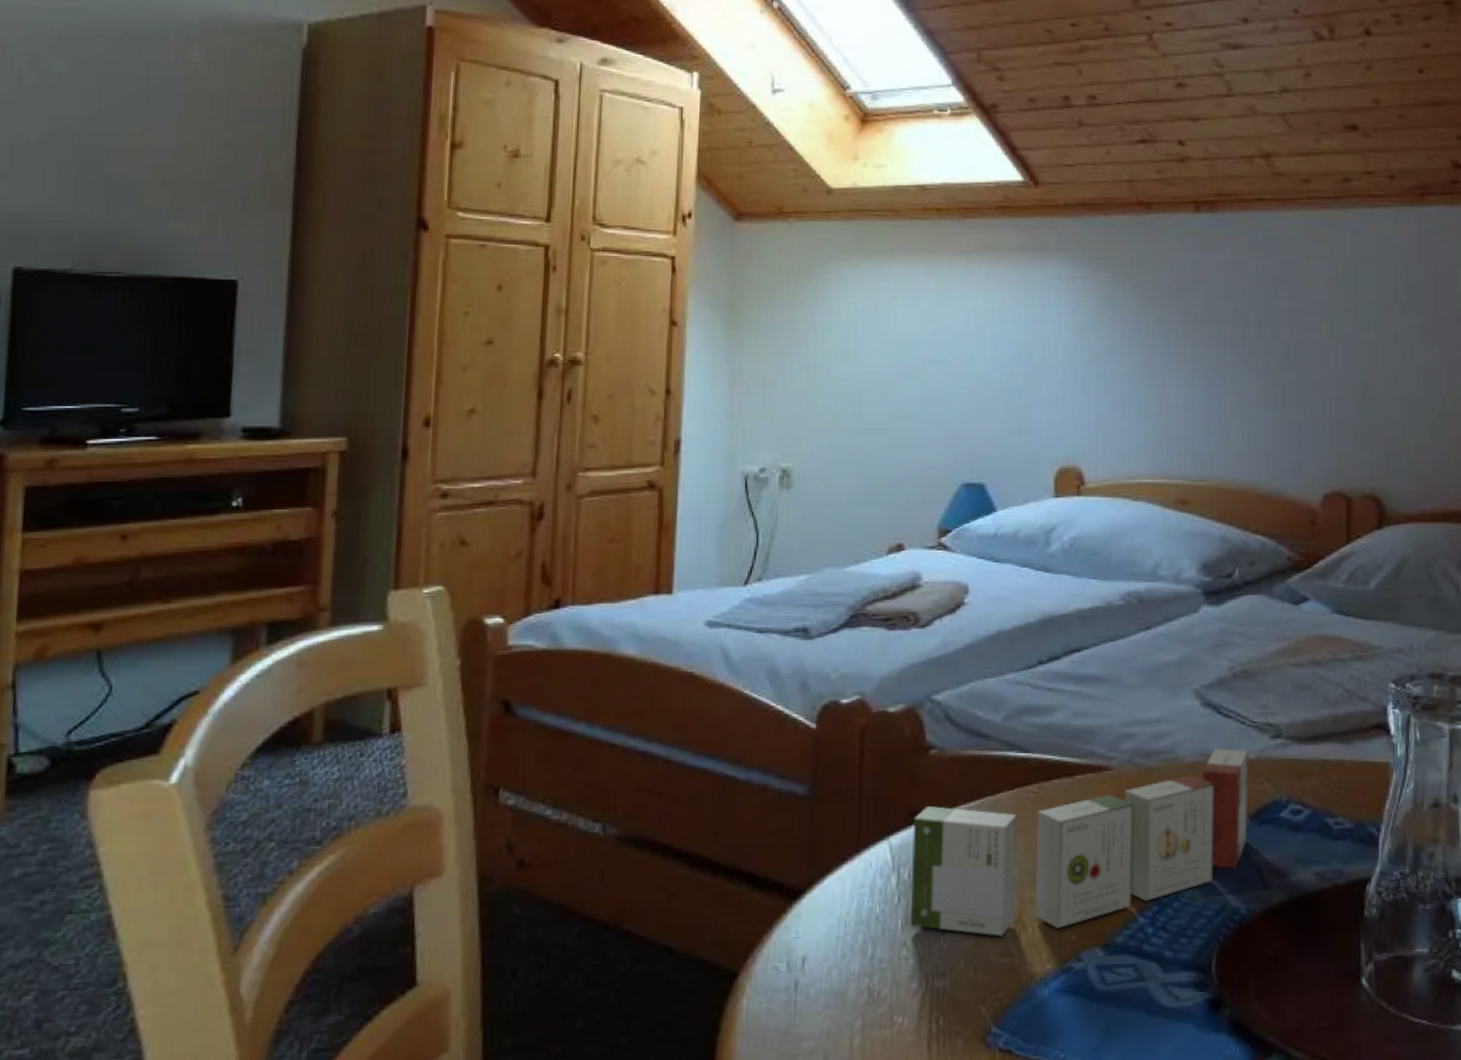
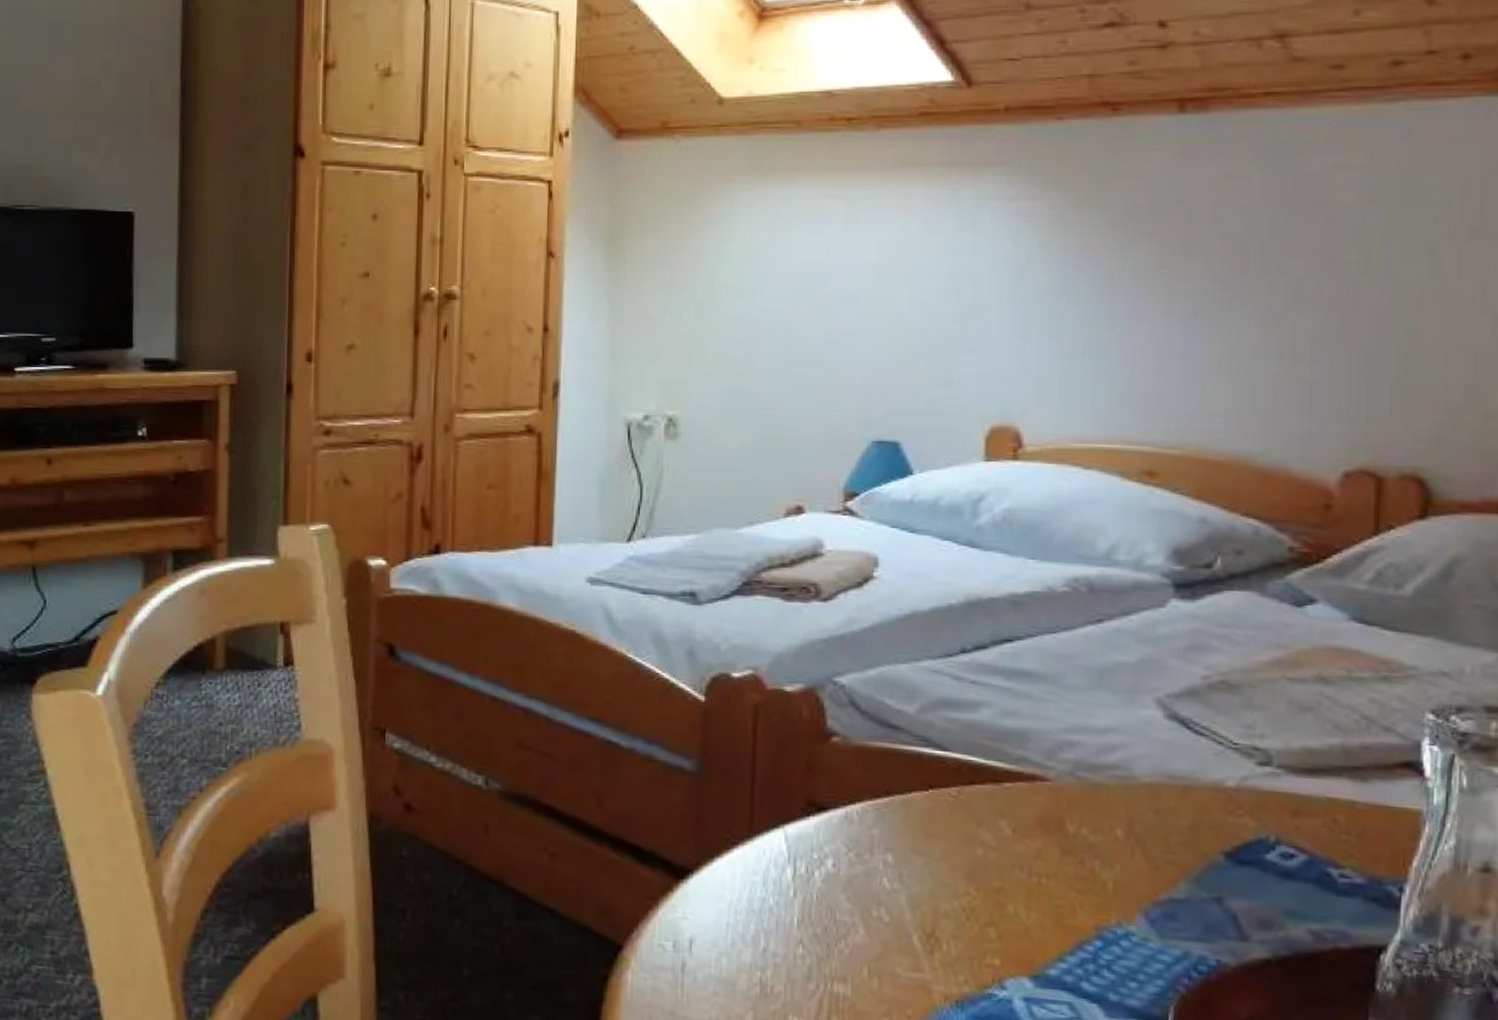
tea box: present [910,748,1248,936] -> none [807,769,1225,951]

